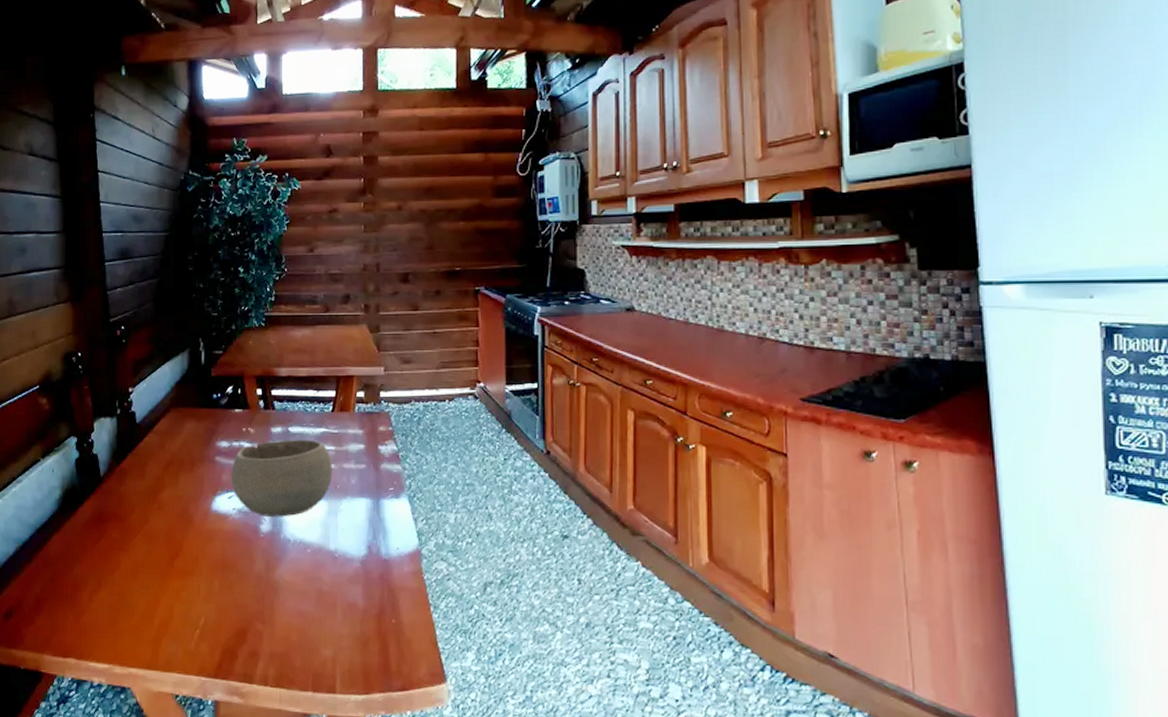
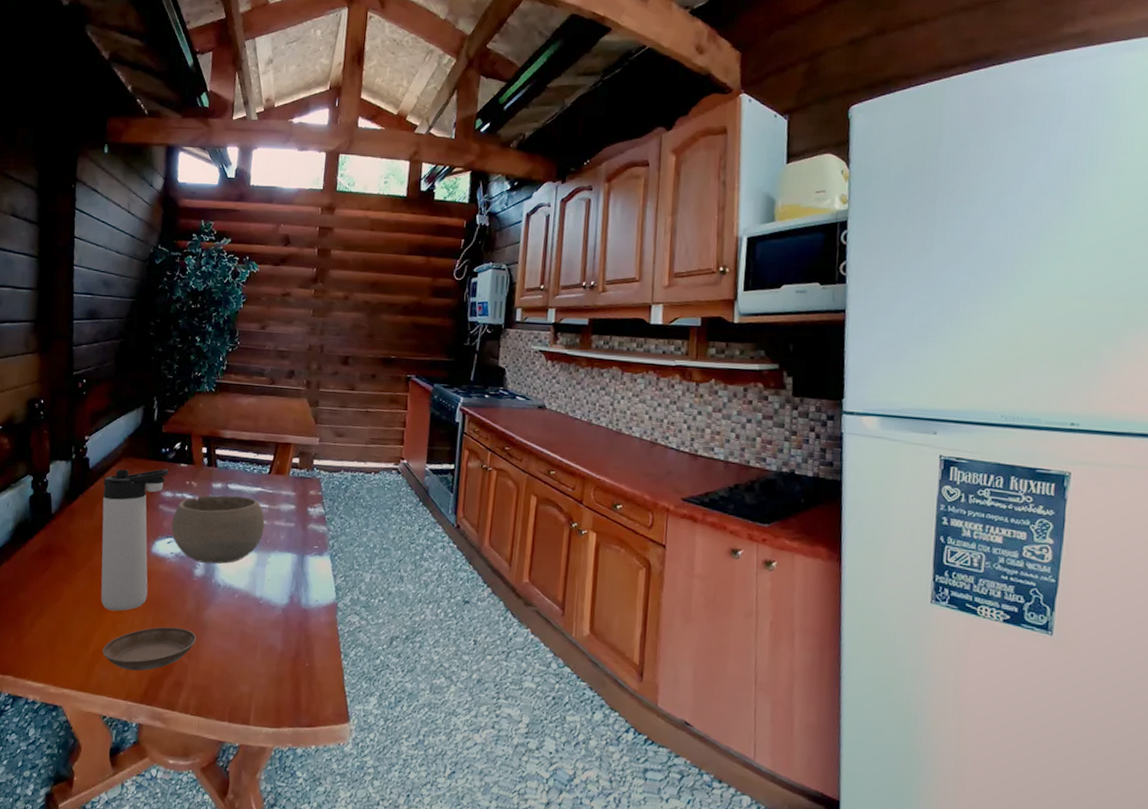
thermos bottle: none [153,416,223,578] -> present [100,468,169,612]
saucer: none [169,591,269,643] -> present [102,626,197,671]

